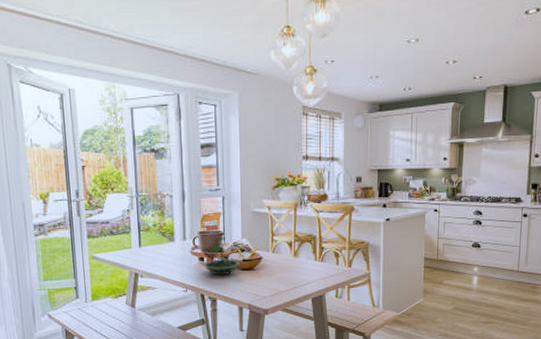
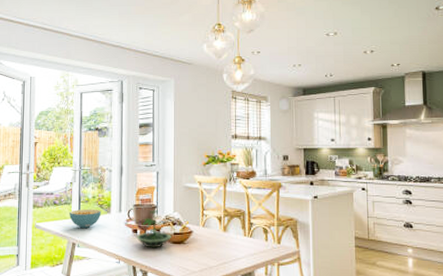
cereal bowl: none [129,237,165,257] -> present [69,208,102,228]

